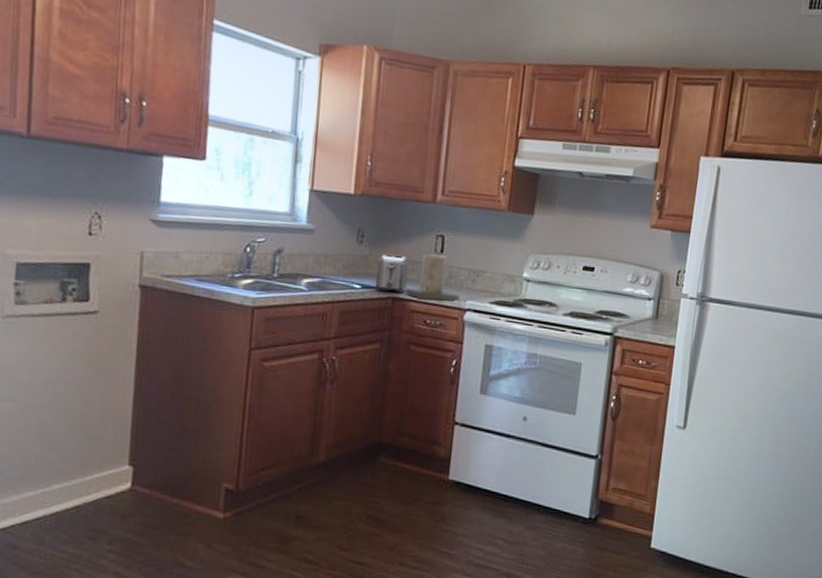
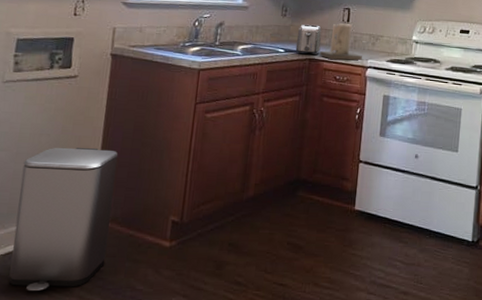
pedal bin: none [28,398,155,567] -> present [9,147,119,292]

